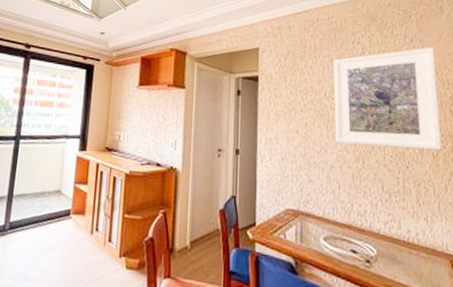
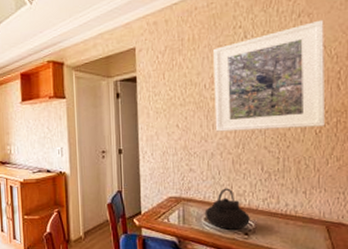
teapot: none [324,205,371,255] -> present [204,188,250,230]

